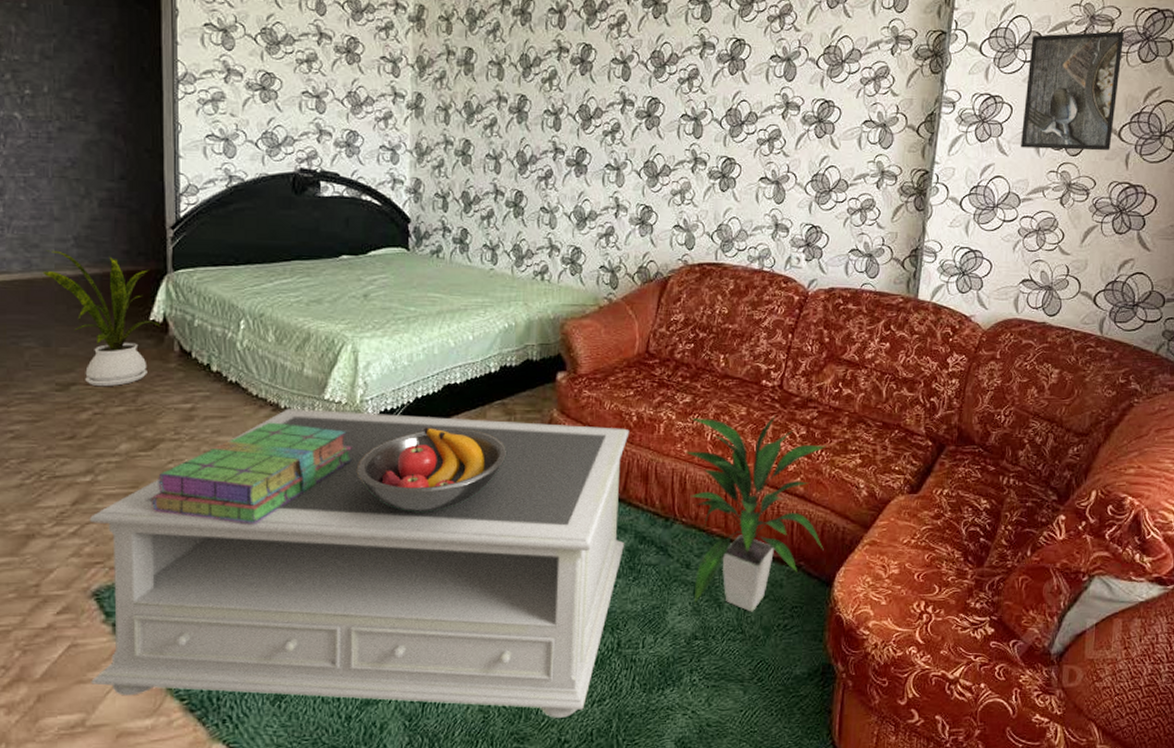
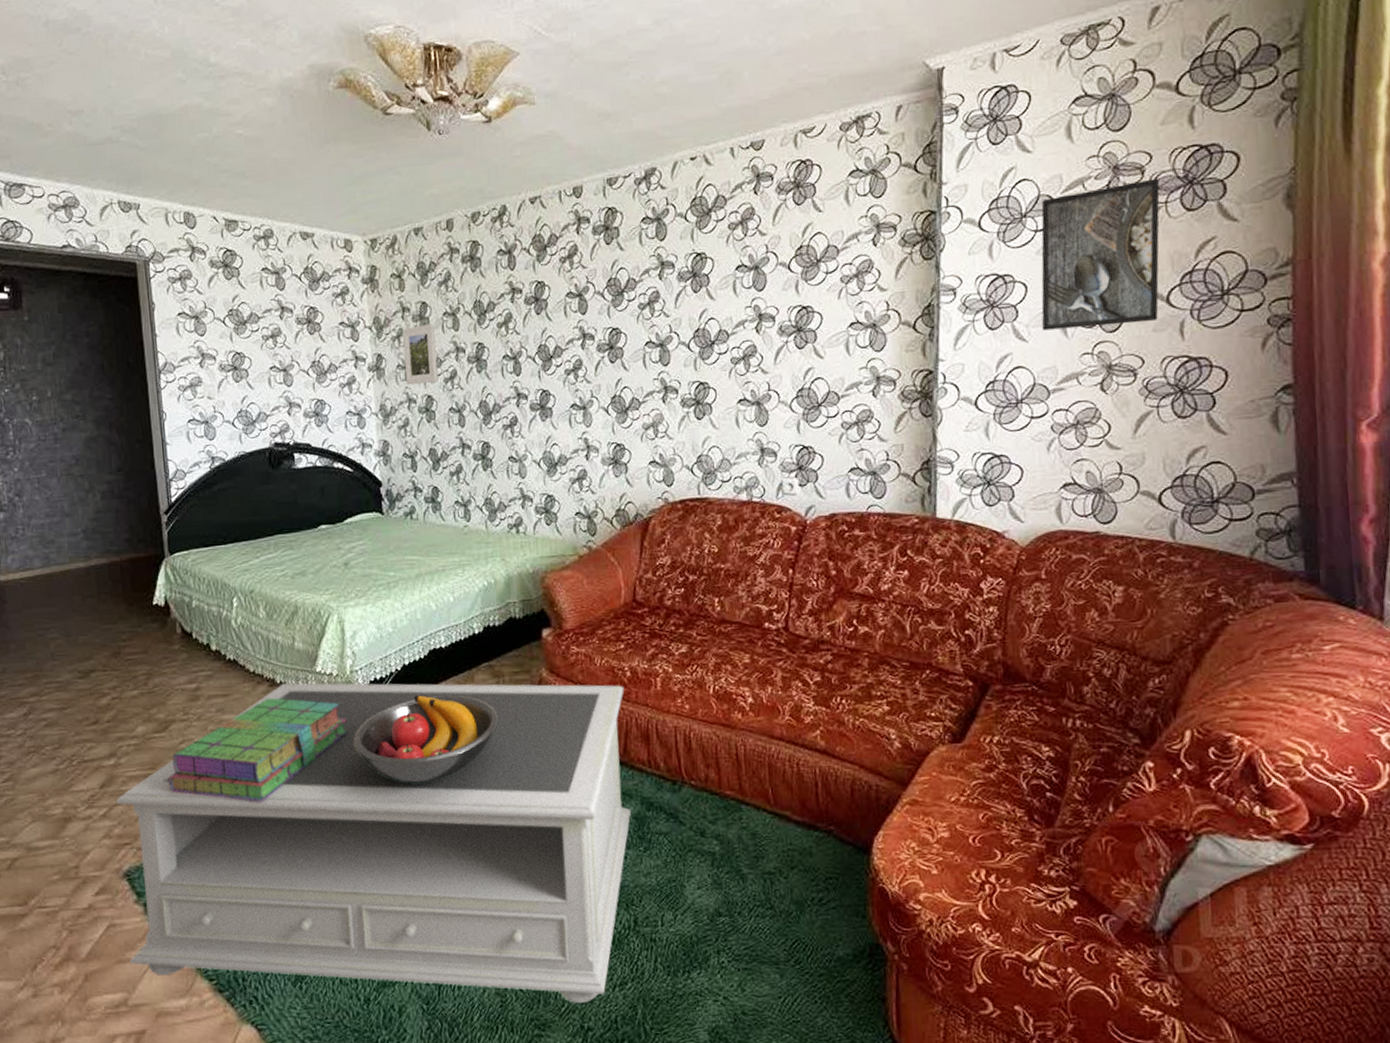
house plant: present [42,250,159,387] -> none [59,544,162,672]
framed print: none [444,70,479,128] -> present [403,324,438,386]
indoor plant: present [683,415,827,612] -> none [685,661,856,885]

